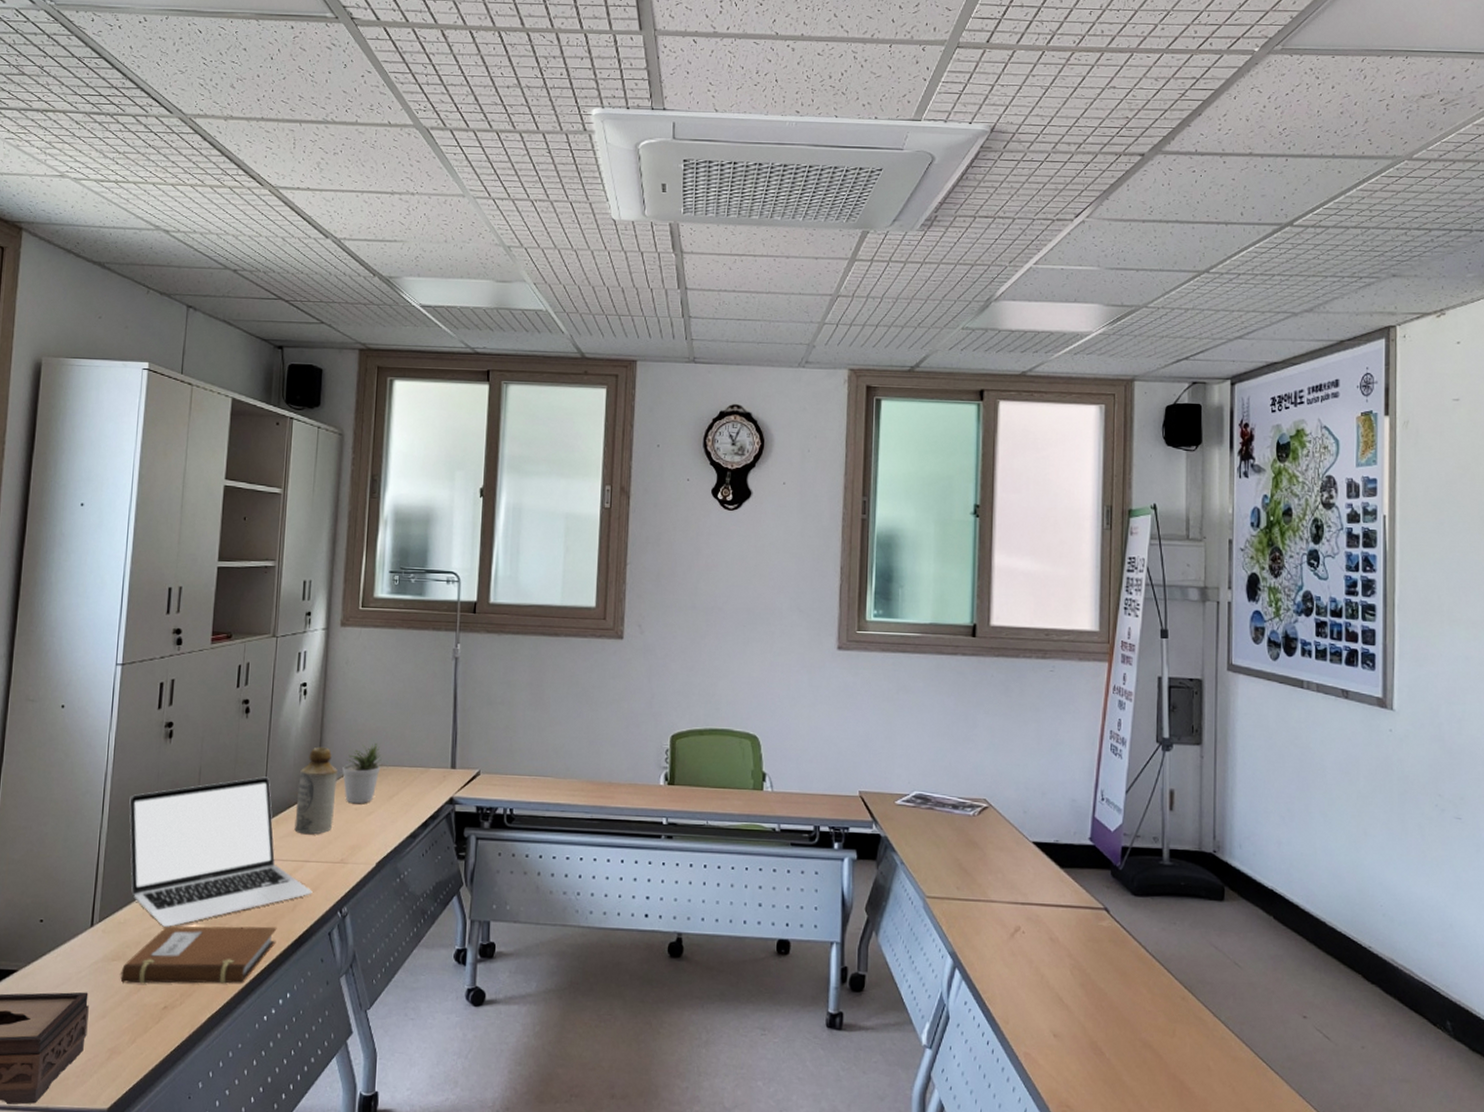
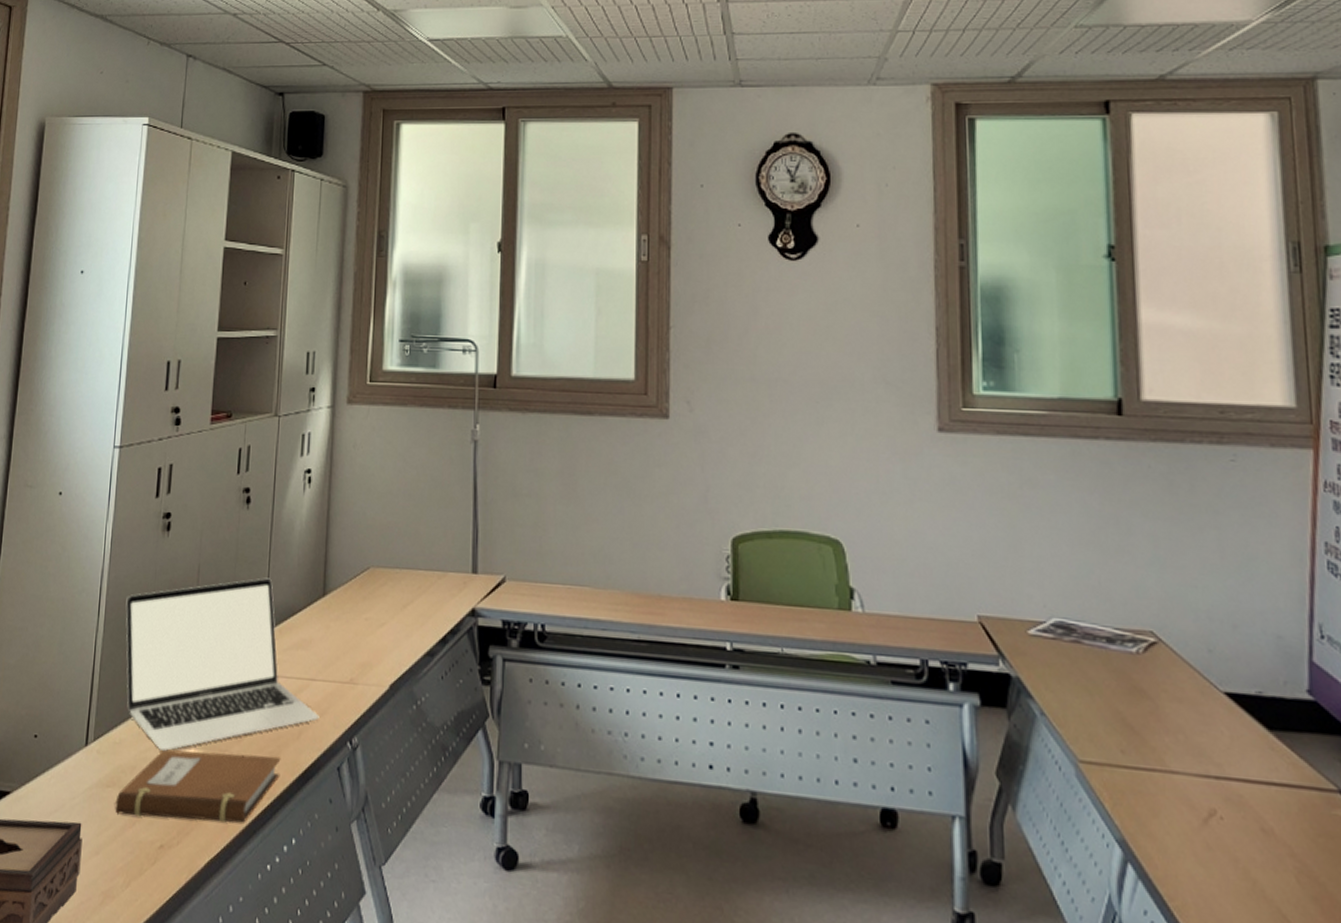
bottle: present [294,747,337,835] -> none [299,544,345,648]
potted plant: present [342,742,382,804] -> none [351,540,395,613]

